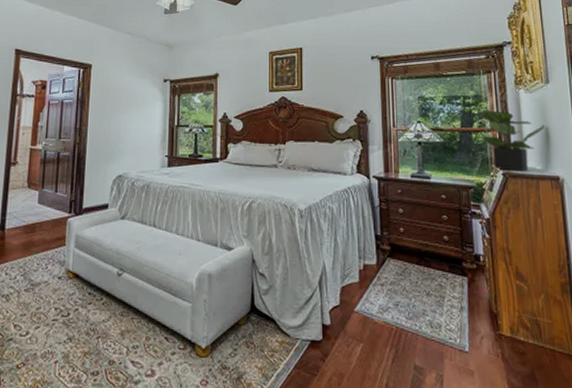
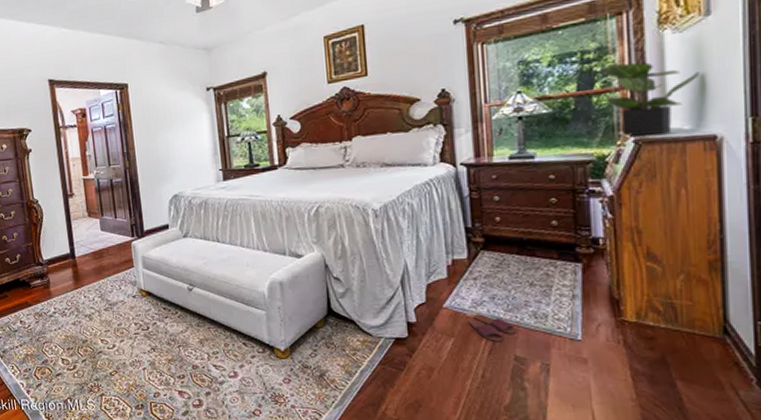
slippers: none [375,320,415,349] -> present [468,314,515,341]

